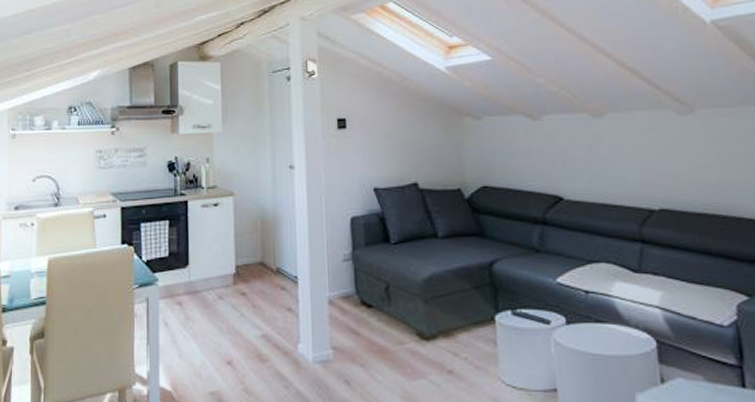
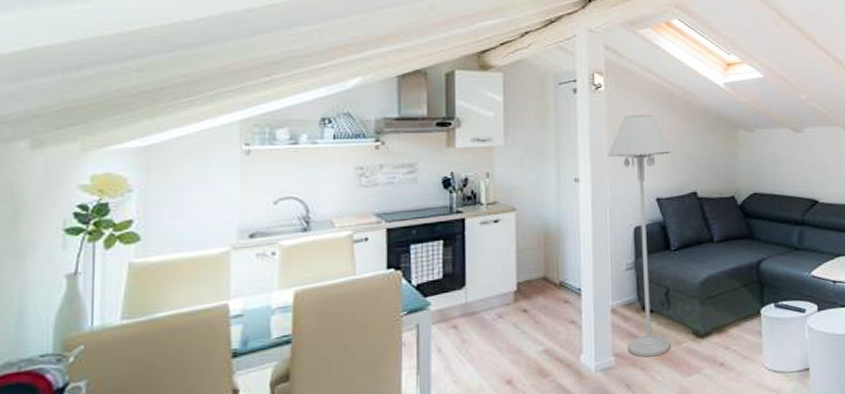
floor lamp: none [322,101,392,354] -> present [607,114,673,357]

